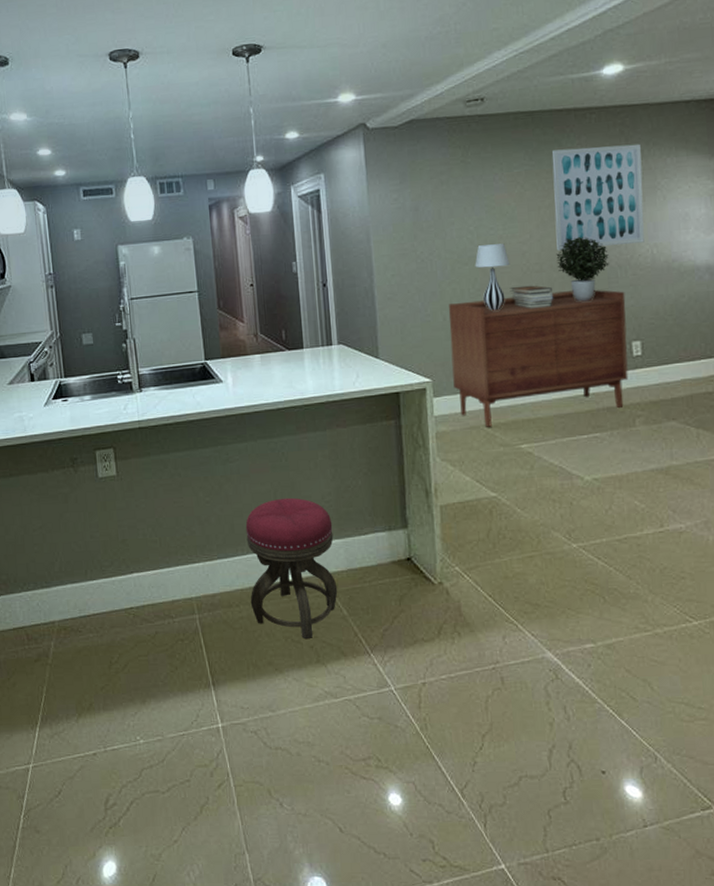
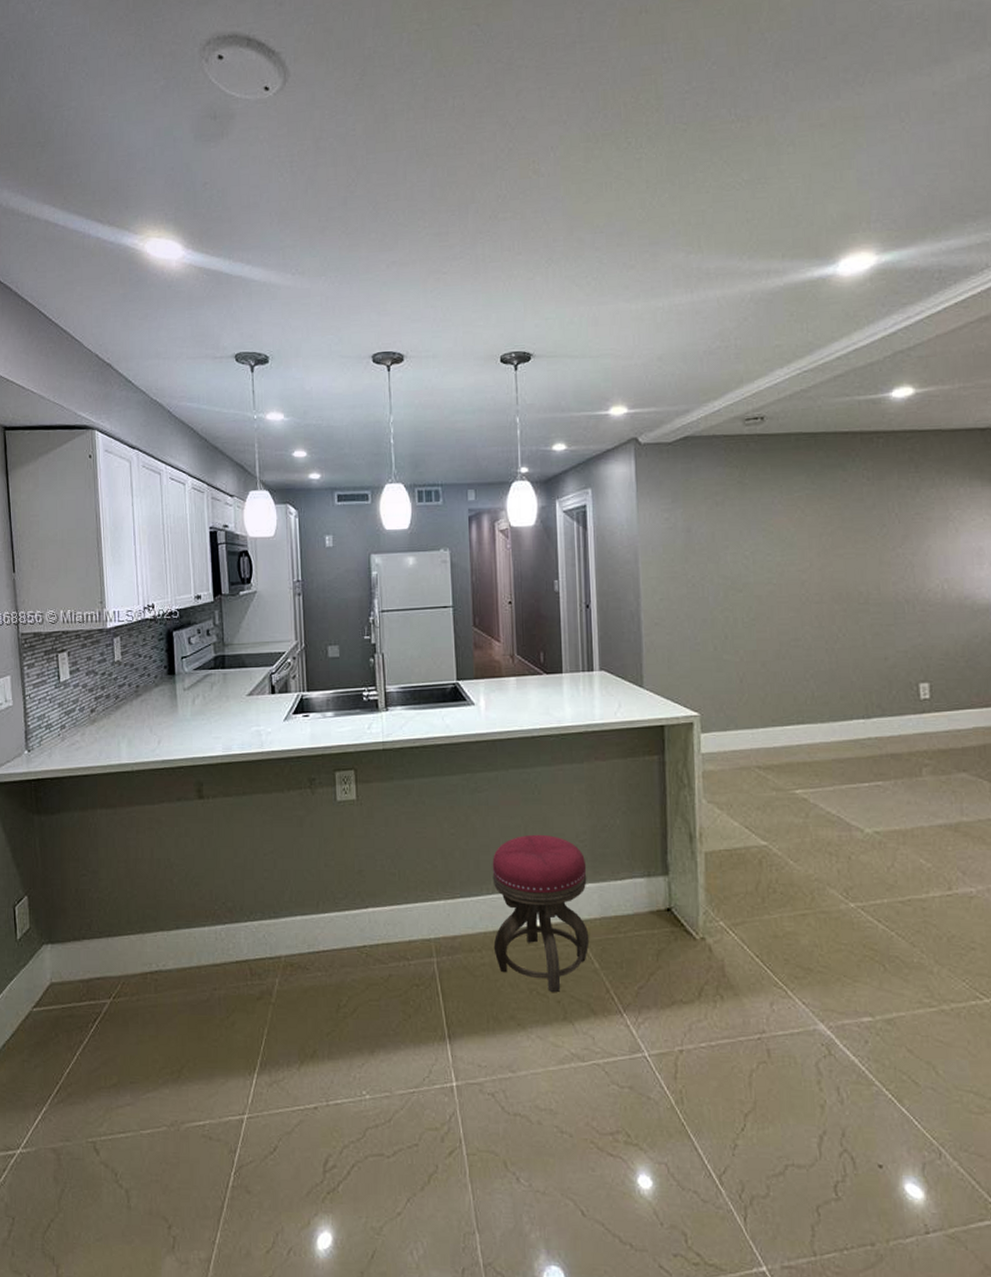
sideboard: present [449,290,629,427] -> none [720,625,915,769]
table lamp: present [475,243,510,311] -> none [750,571,788,643]
book stack: present [509,285,554,308] -> none [787,617,835,642]
wall art: present [552,143,644,251] -> none [835,471,935,581]
potted plant: present [556,236,609,302] -> none [838,567,896,637]

